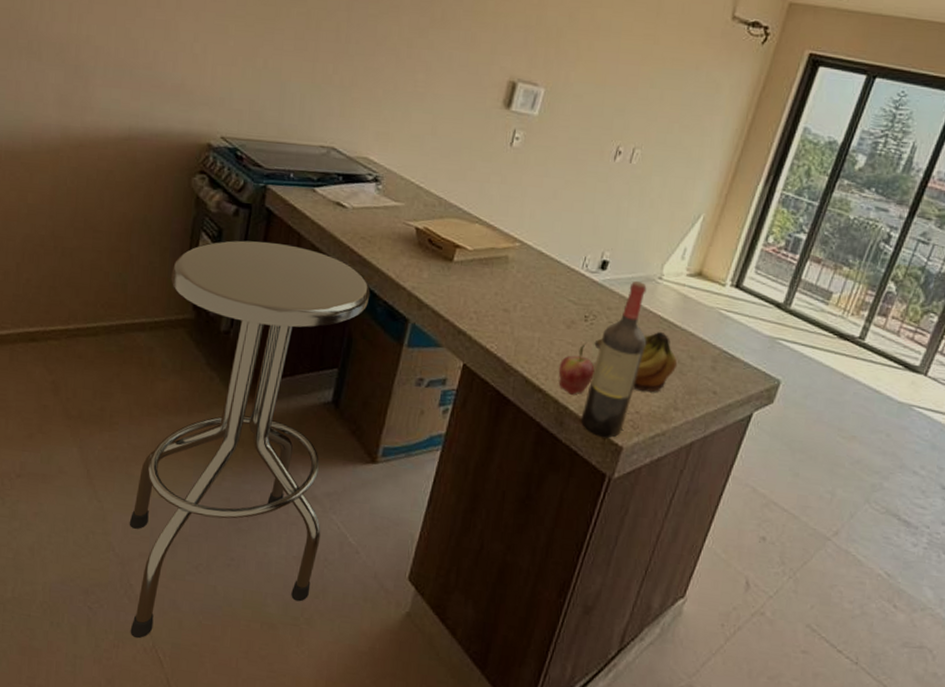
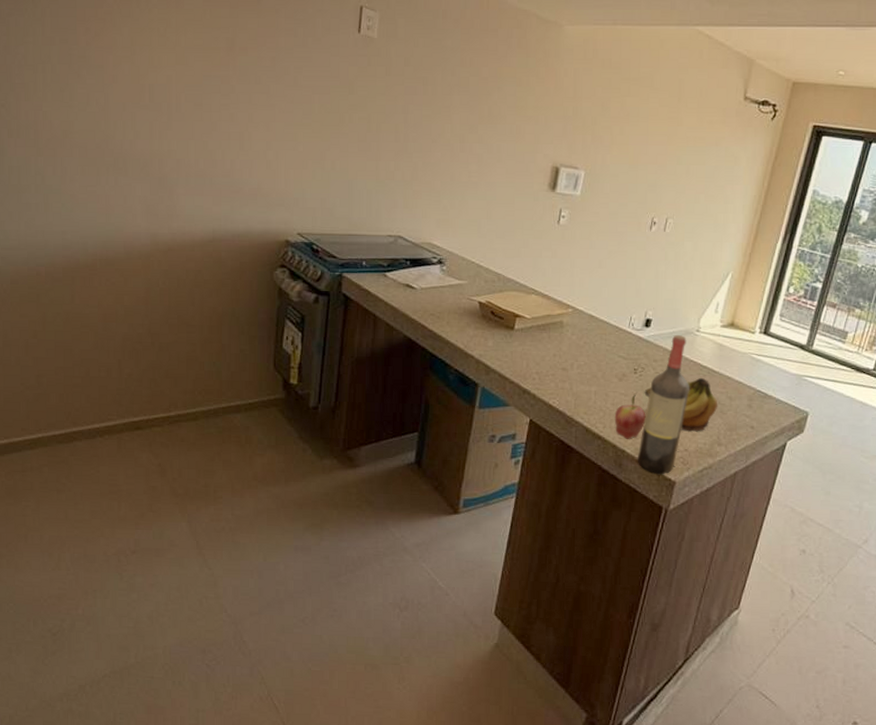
bar stool: present [129,240,371,639] -> none [238,324,442,689]

